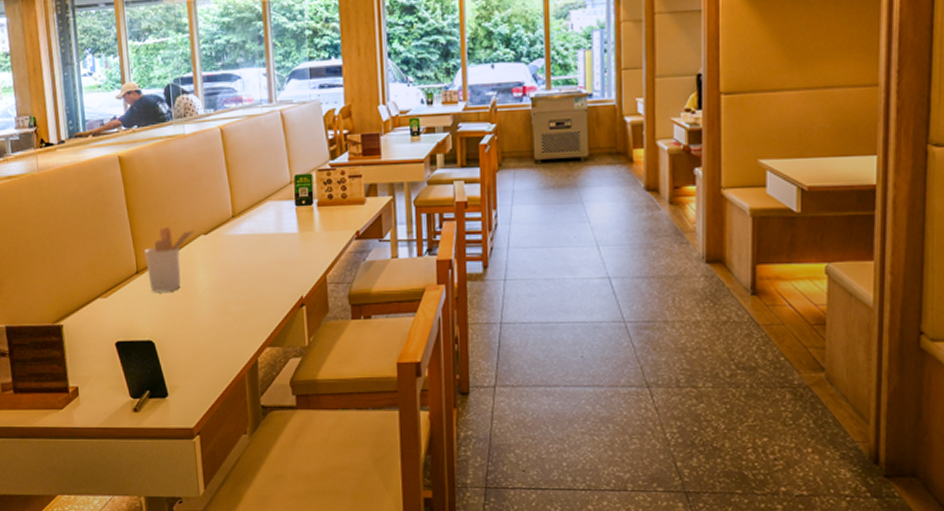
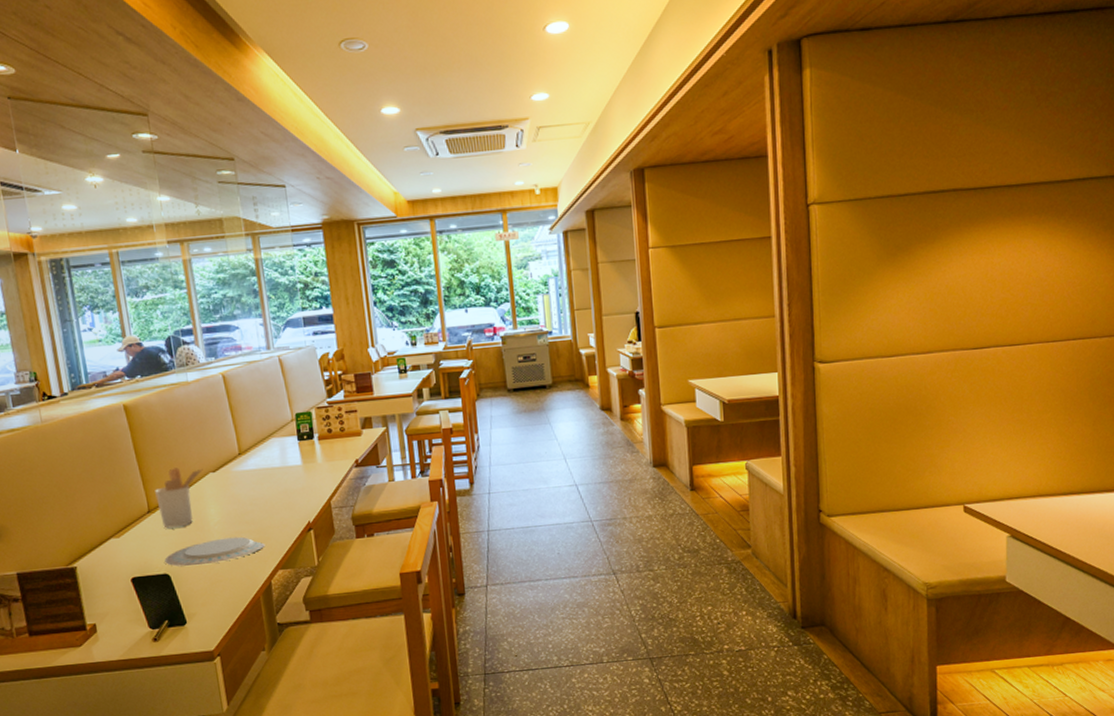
plate: none [150,307,254,335] -> present [164,536,265,567]

